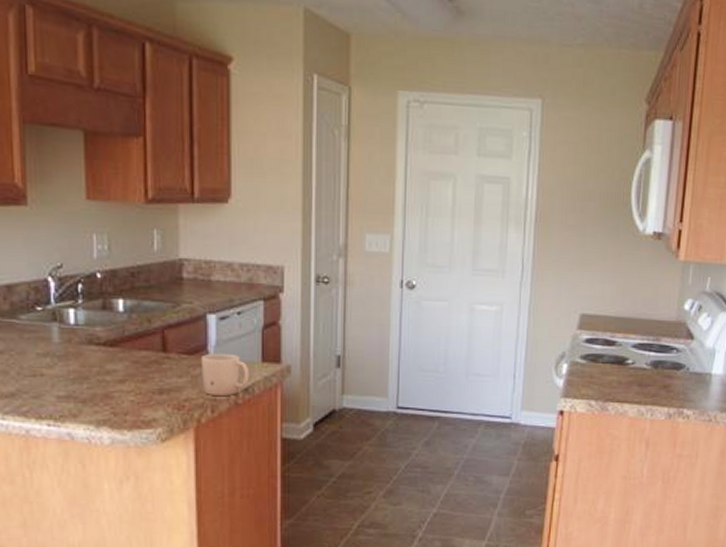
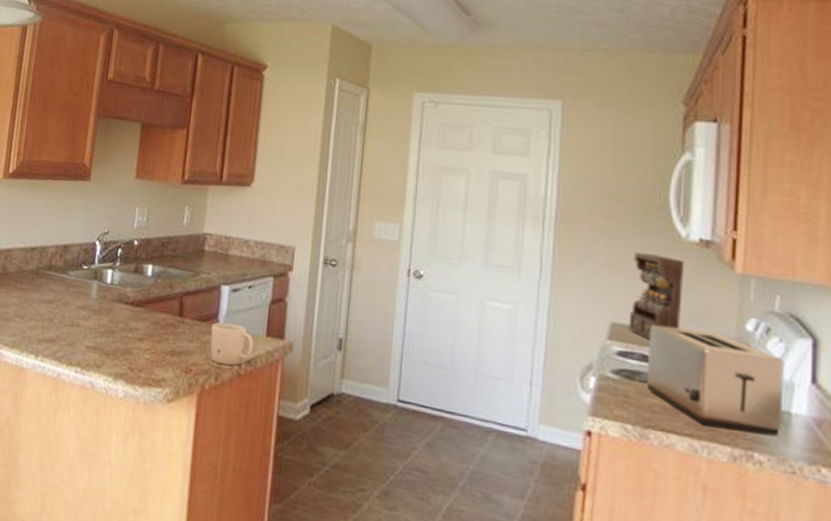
spice rack: none [594,248,641,326] -> present [628,252,685,340]
toaster: none [607,312,711,394] -> present [646,324,786,437]

